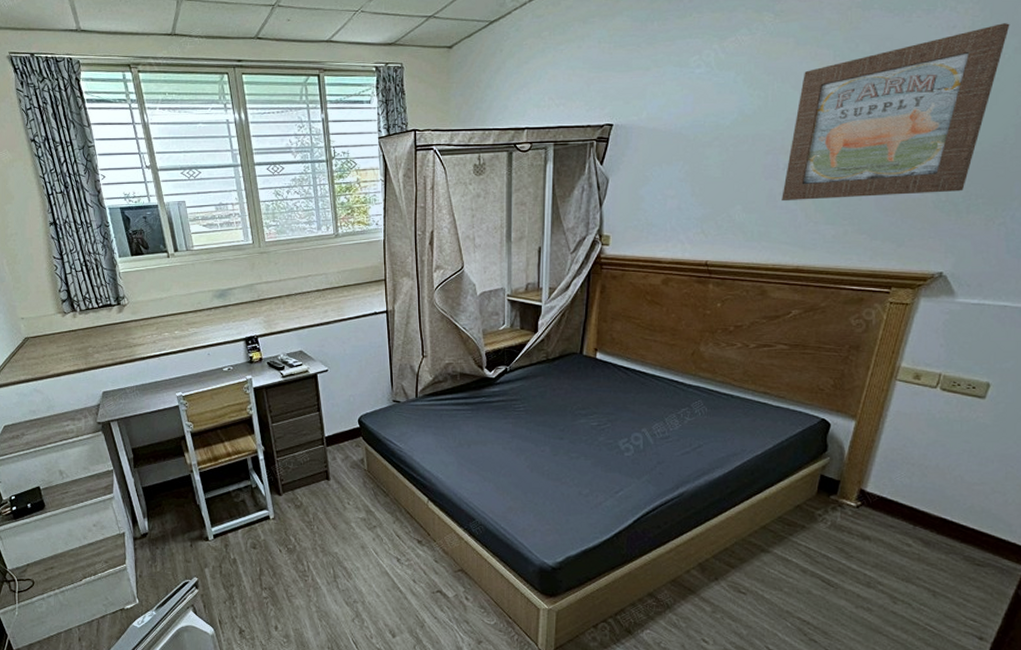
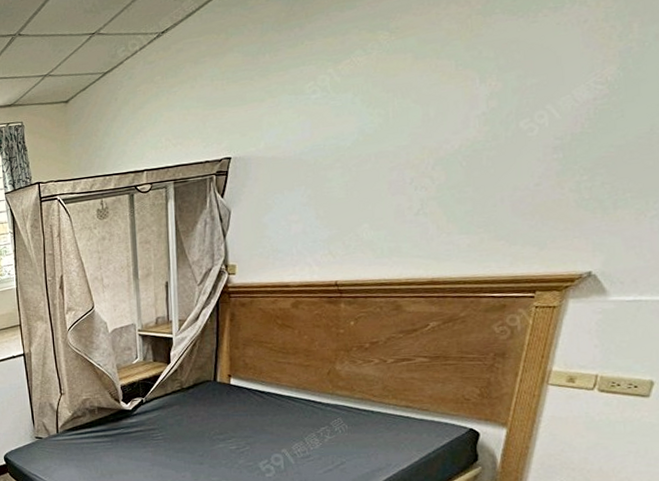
wall art: present [782,23,1010,202] -> none [410,10,649,216]

